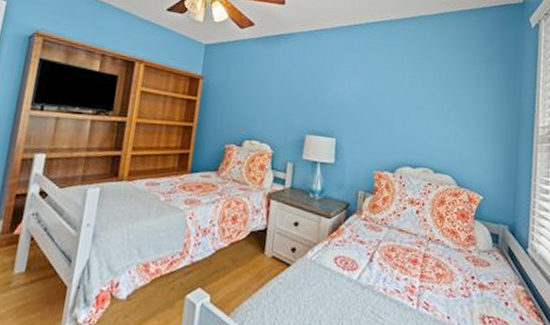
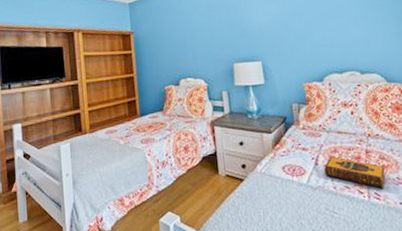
hardback book: none [378,254,439,299] -> present [324,156,386,189]

